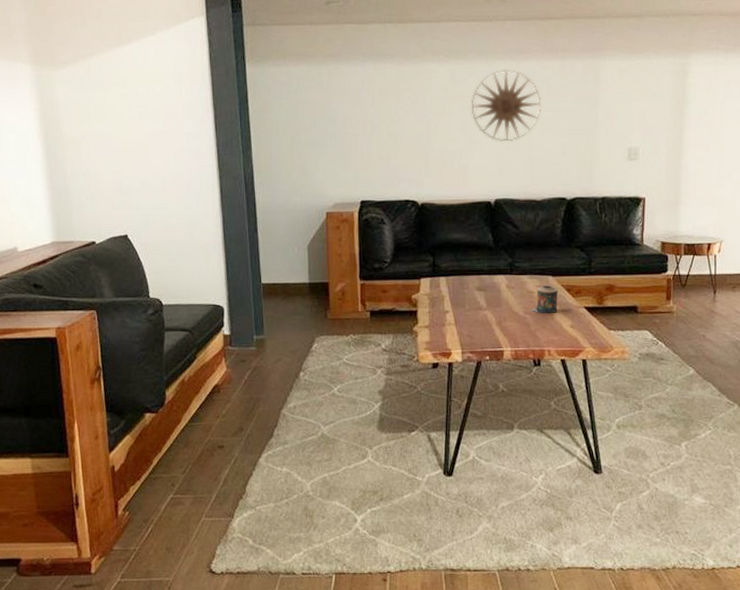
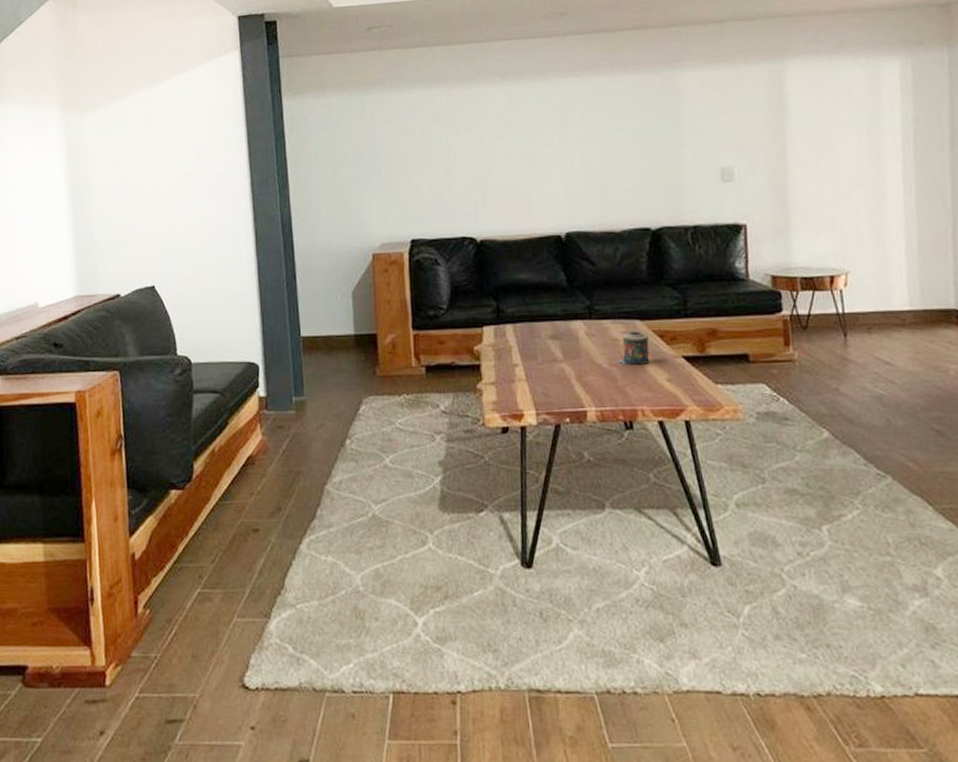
wall art: present [472,69,541,141] -> none [532,87,613,167]

